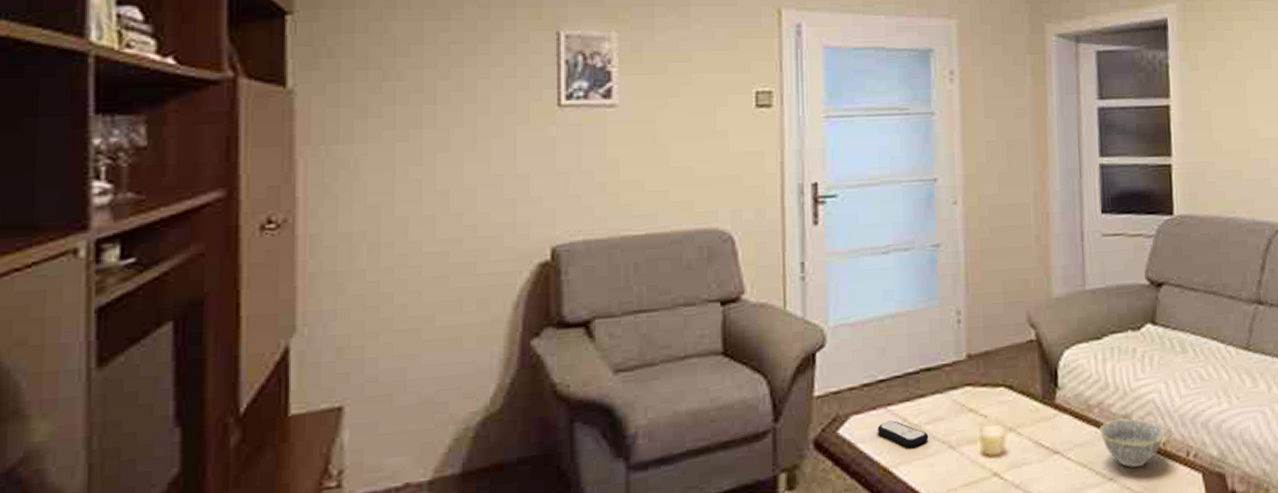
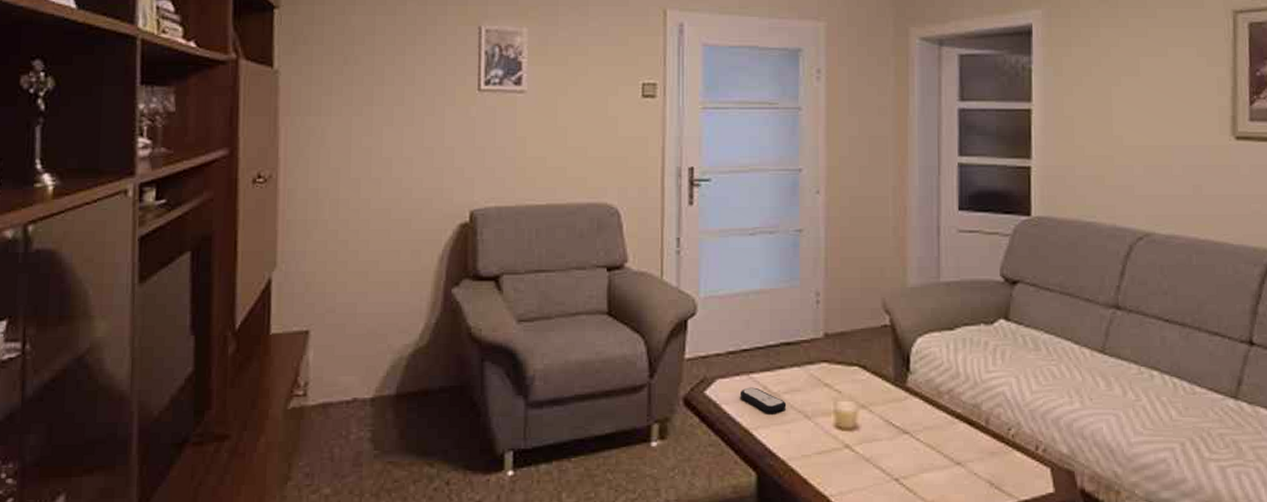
bowl: present [1099,418,1164,468] -> none [949,408,1013,456]

